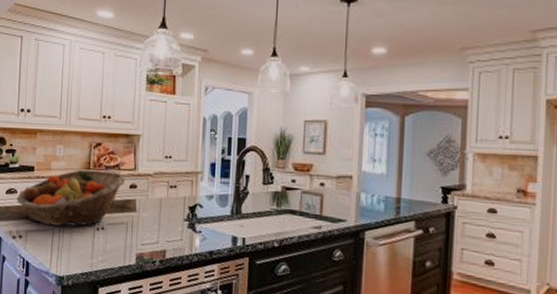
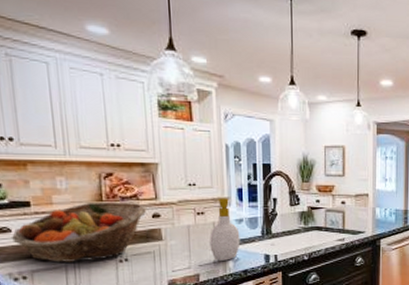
soap bottle: none [179,172,209,239] -> present [210,198,240,261]

